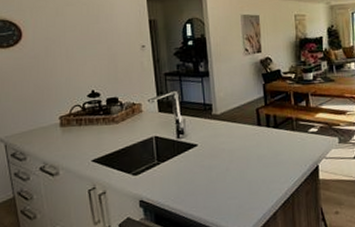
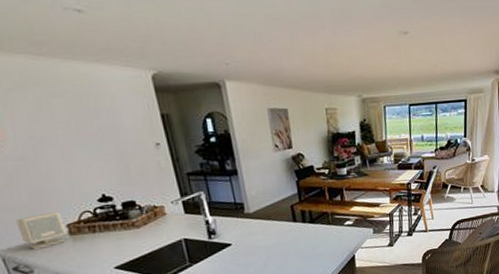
speaker: none [21,104,59,138] -> present [15,211,67,249]

